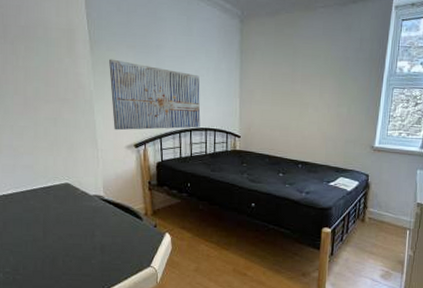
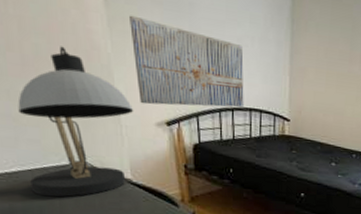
desk lamp: none [18,88,109,215] -> present [17,46,134,197]

